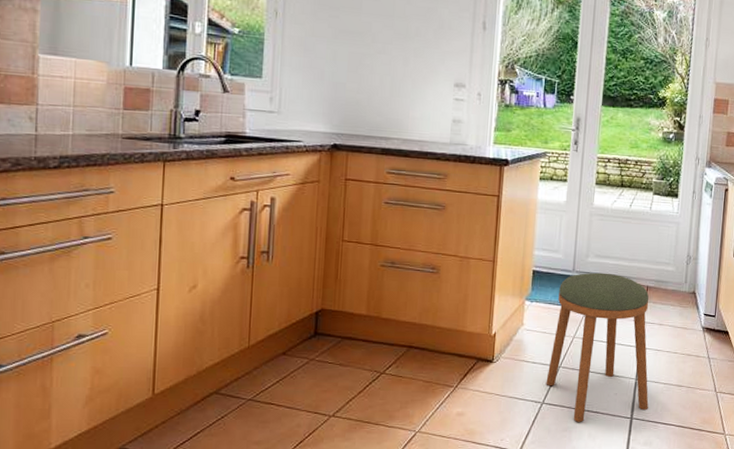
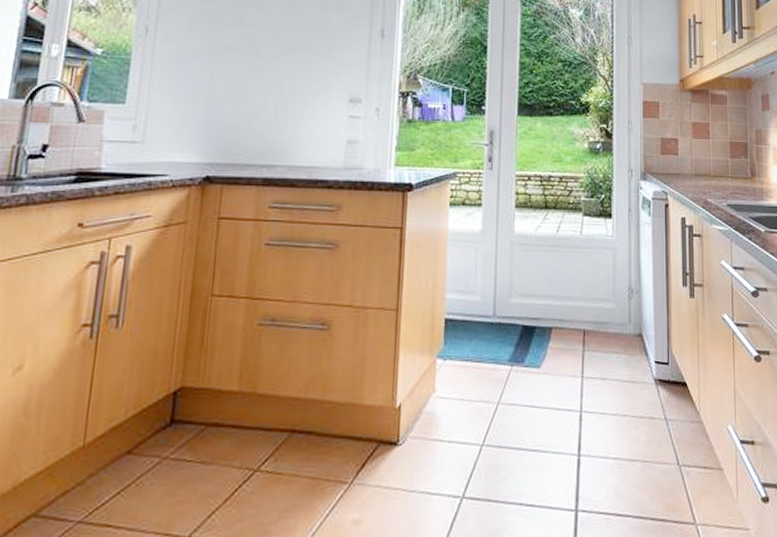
stool: present [546,272,650,422] -> none [466,316,597,521]

